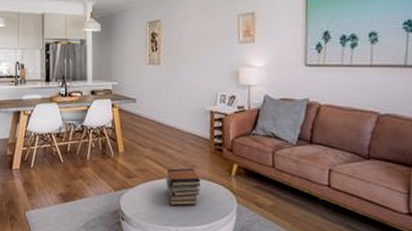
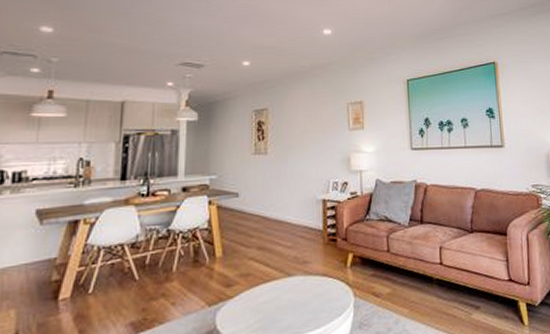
book stack: present [166,168,201,206] -> none [274,264,314,312]

